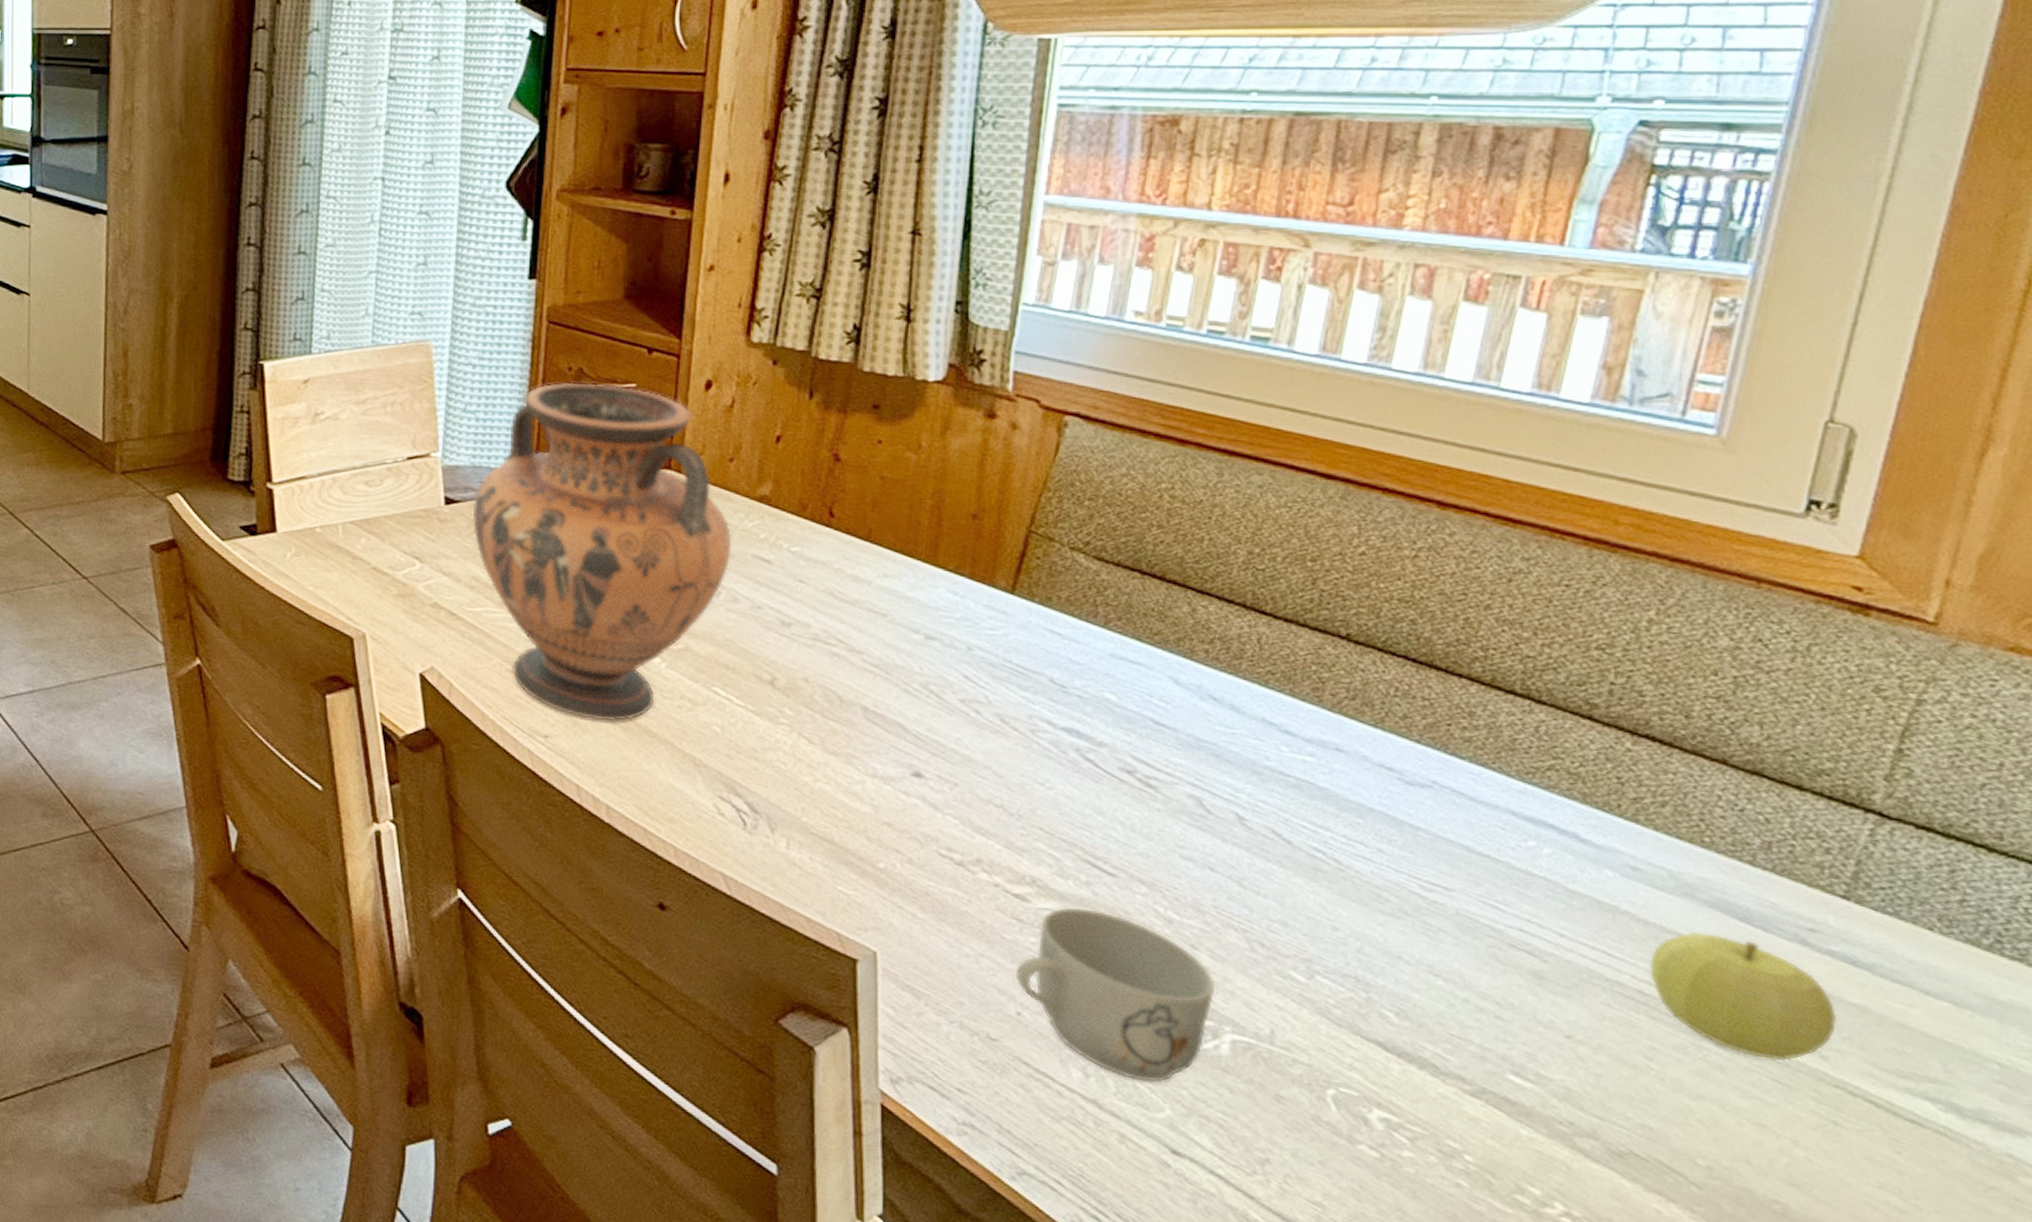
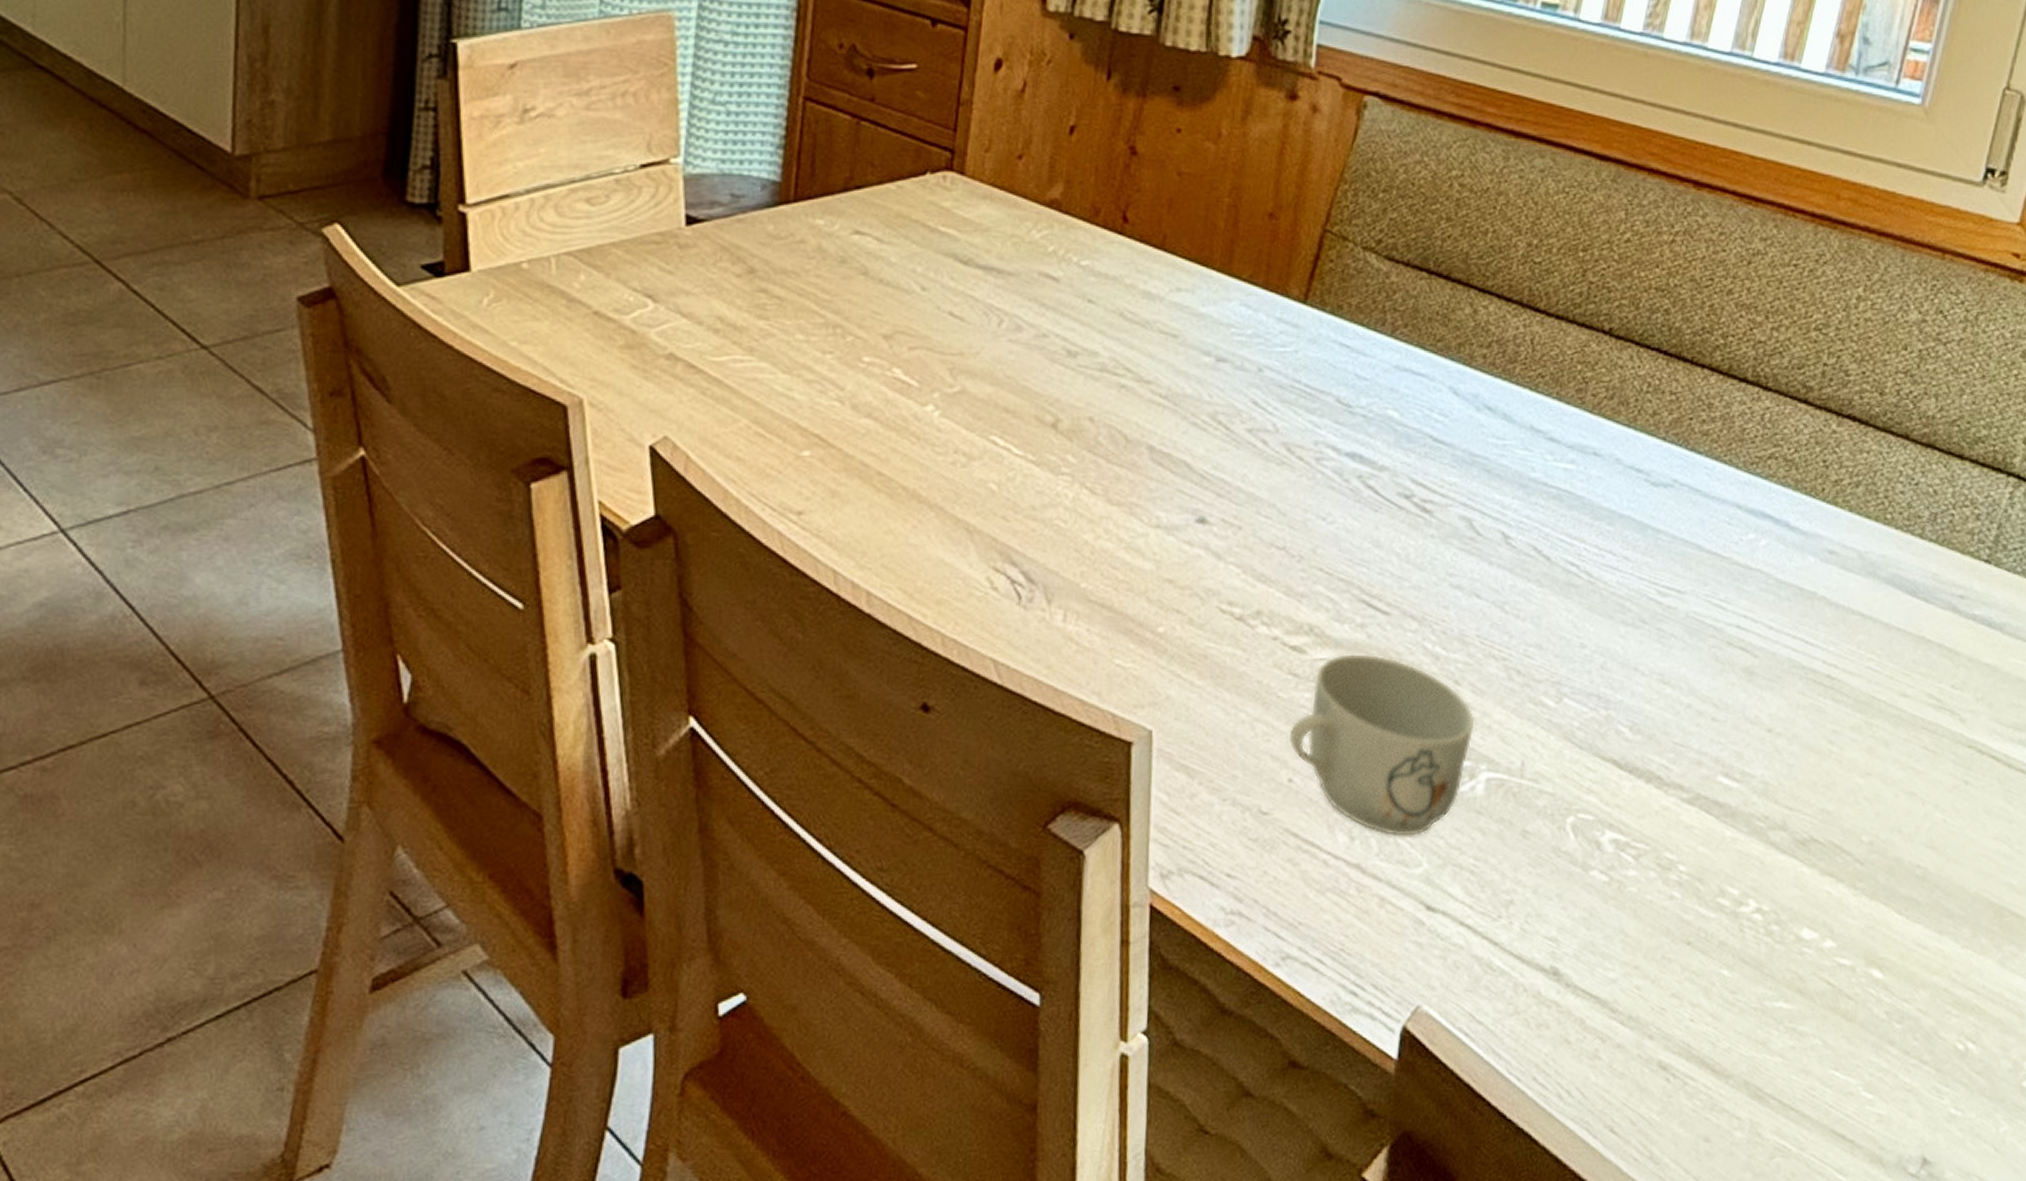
vase: present [472,382,732,722] -> none [719,63,1018,488]
fruit: present [1650,931,1838,1062] -> none [1836,610,1975,729]

